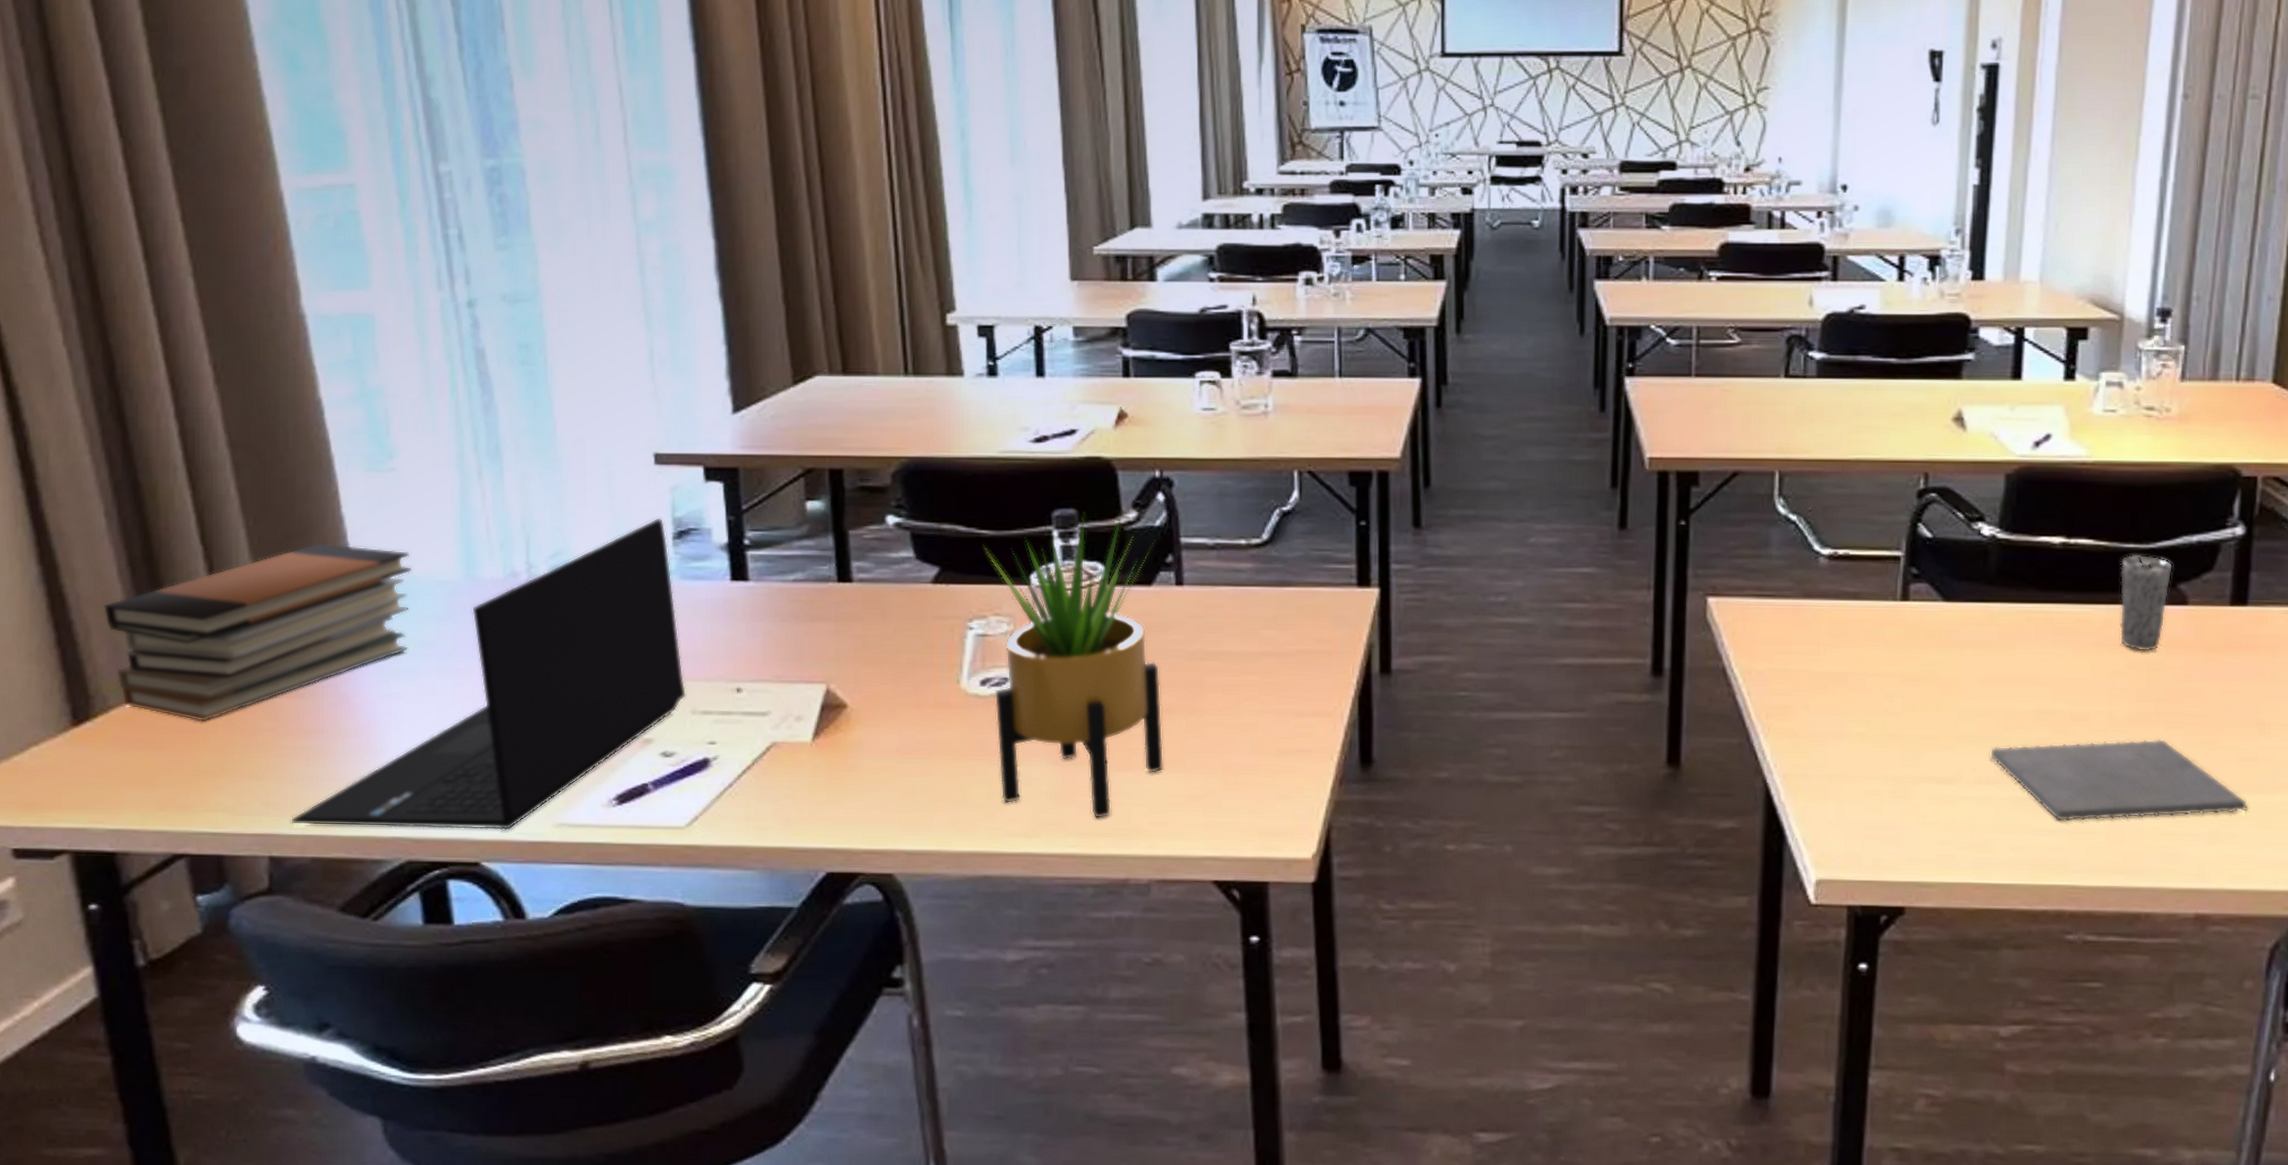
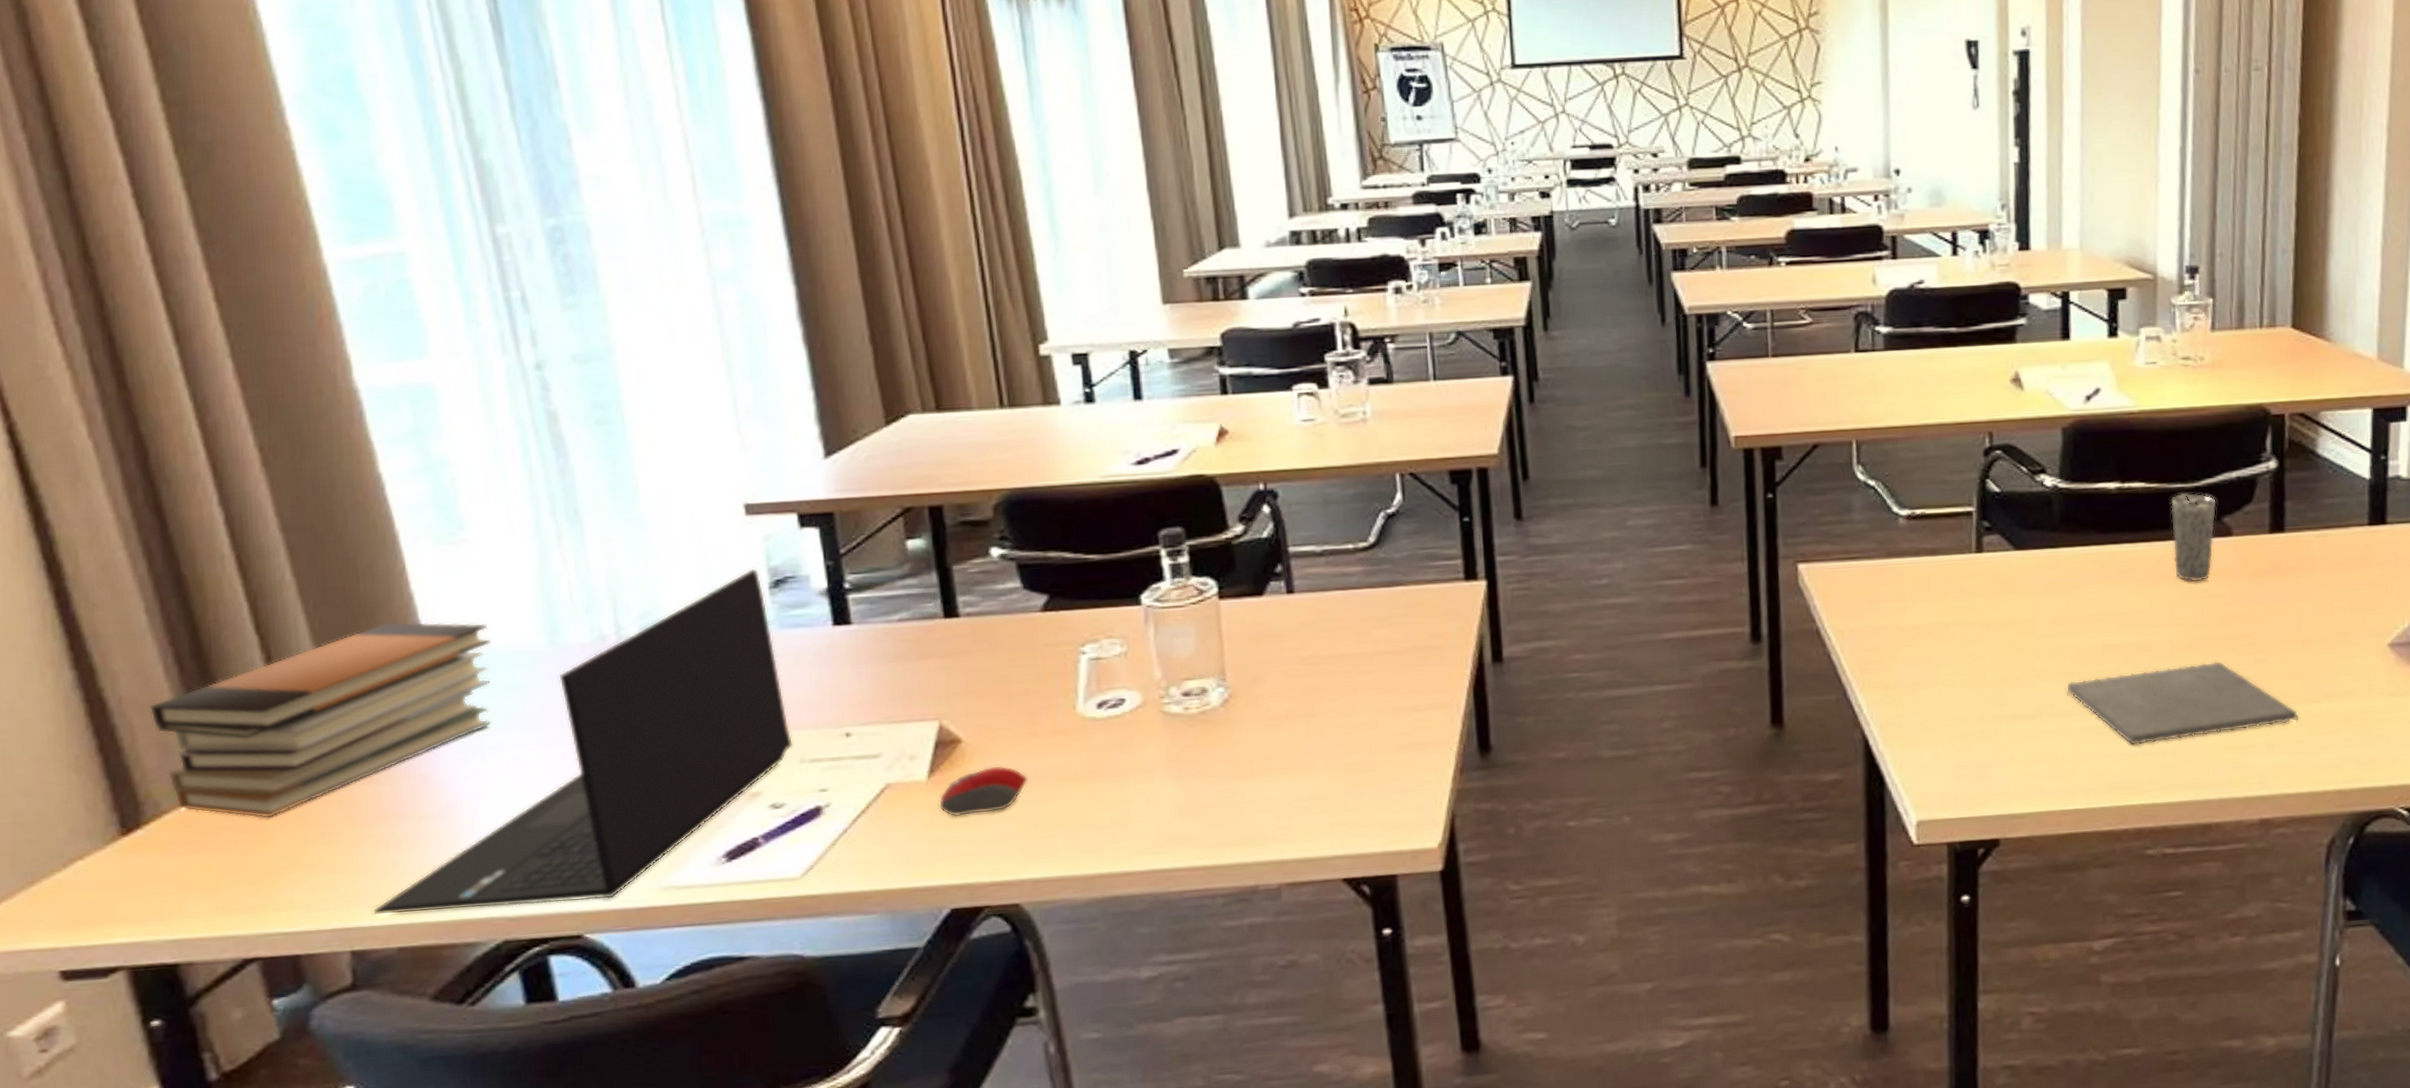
computer mouse: none [820,734,910,782] -> present [938,765,1029,817]
potted plant: present [982,511,1164,819] -> none [1090,525,1287,830]

